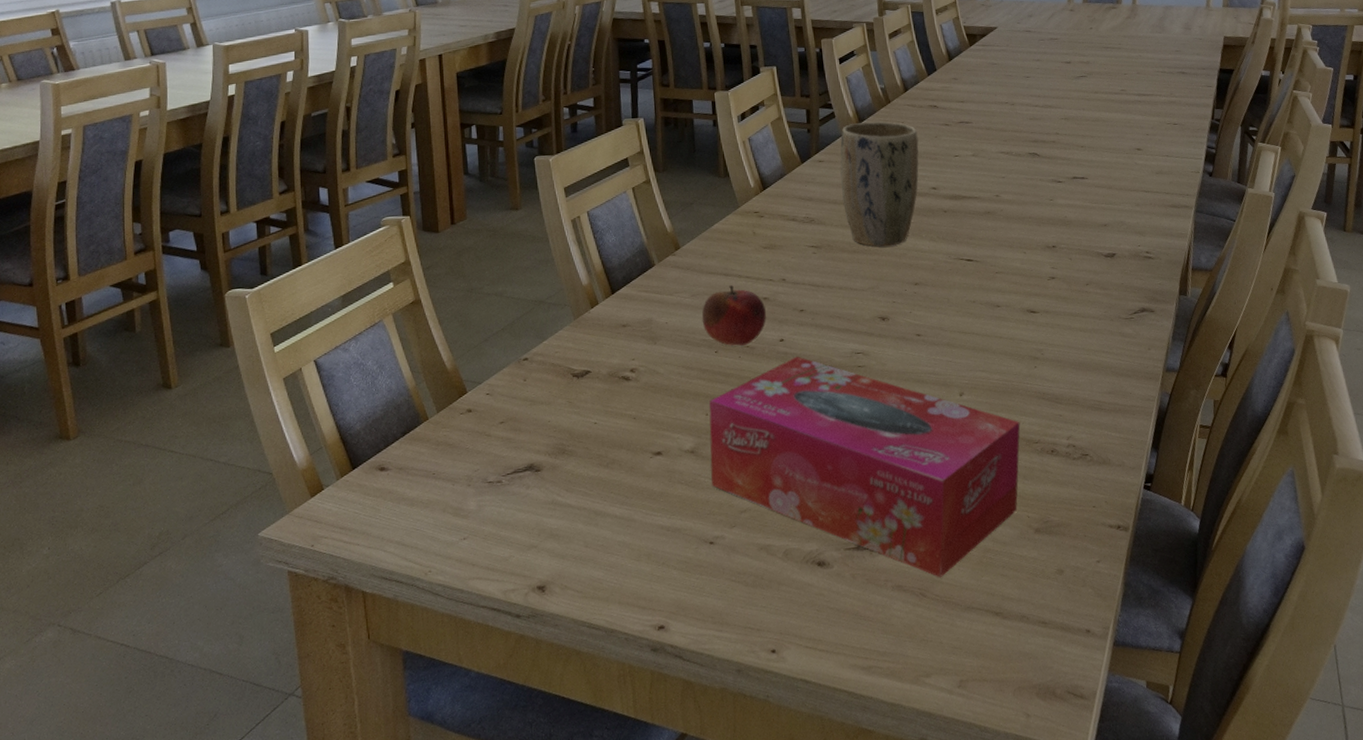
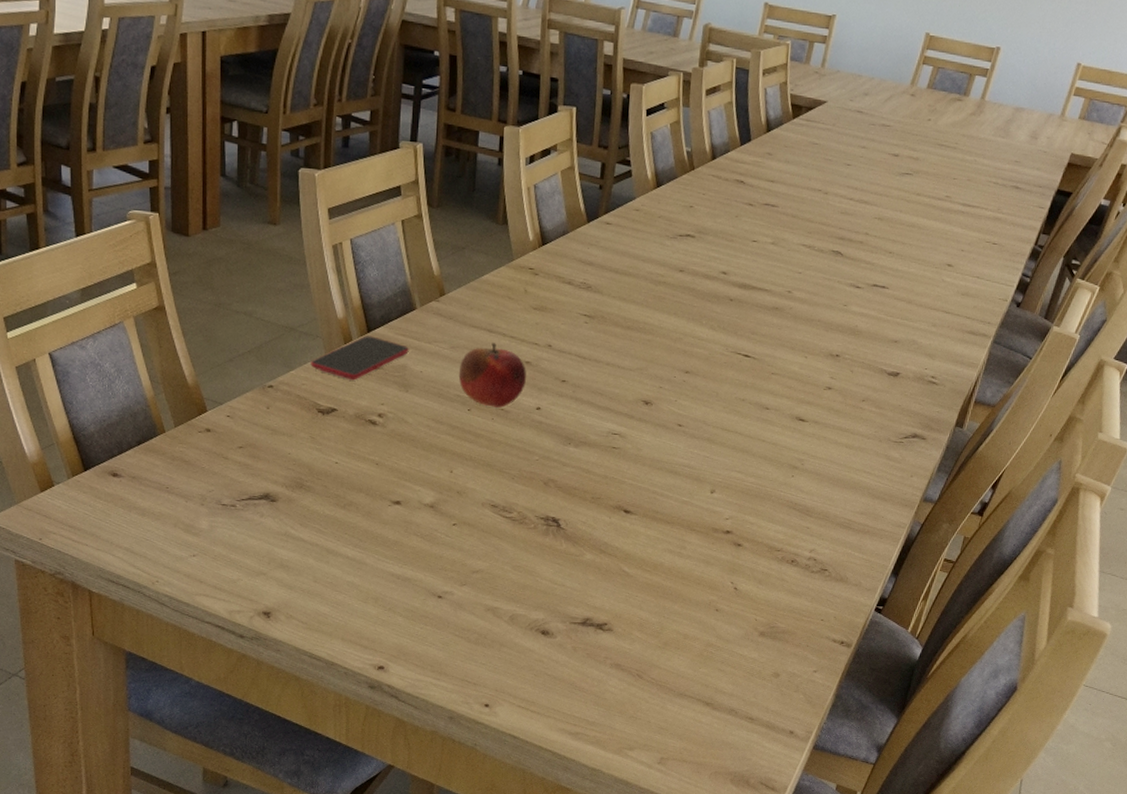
smartphone: none [561,296,653,341] -> present [310,335,409,381]
tissue box: present [709,356,1021,577] -> none [446,427,766,663]
plant pot: present [840,121,919,247] -> none [625,186,718,328]

